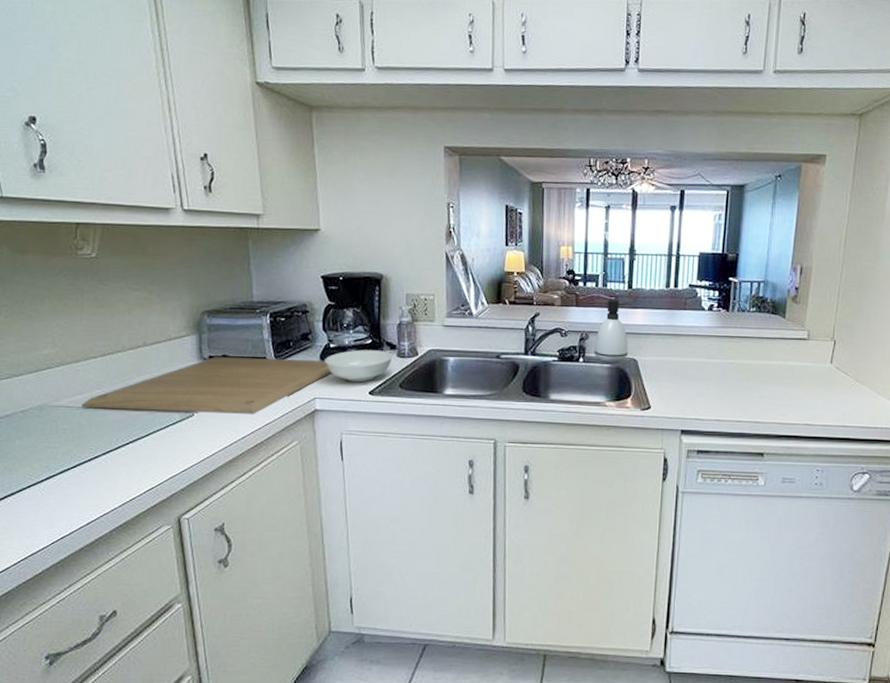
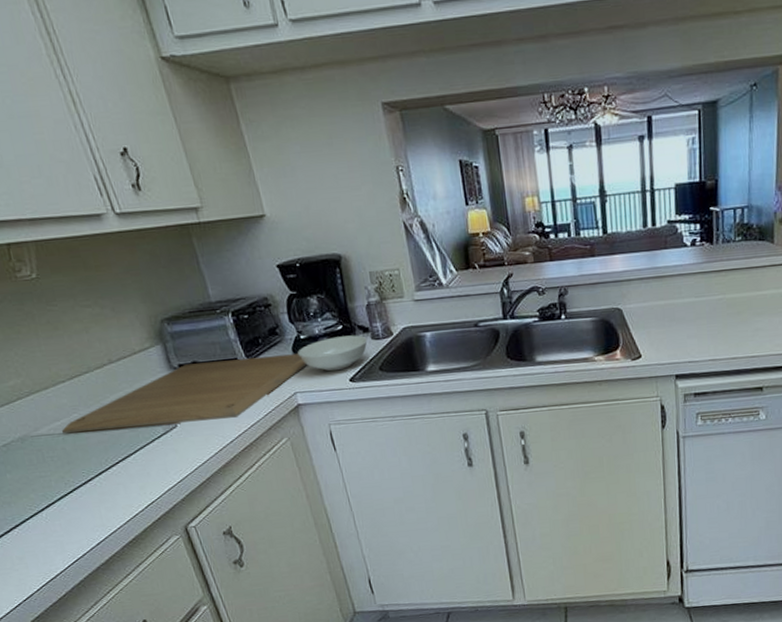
soap dispenser: present [594,299,632,362] -> none [574,247,612,316]

